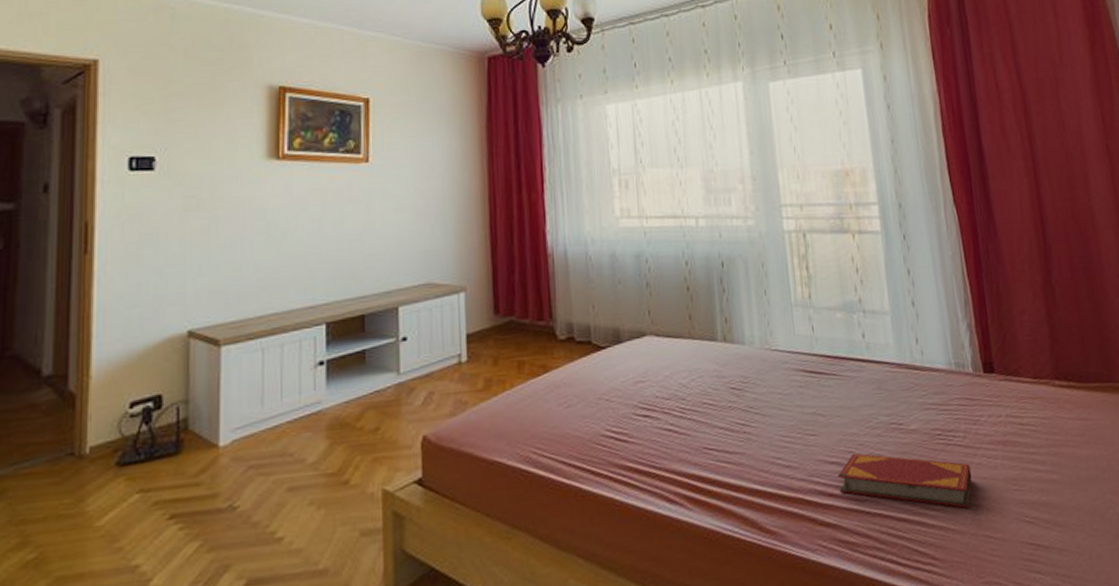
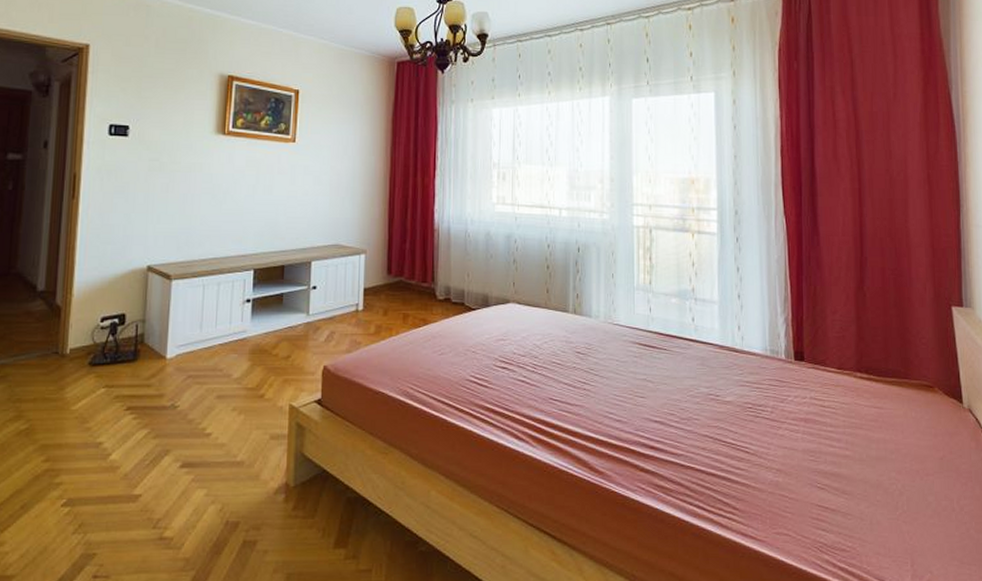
hardback book: present [837,453,973,508] -> none [659,415,775,470]

